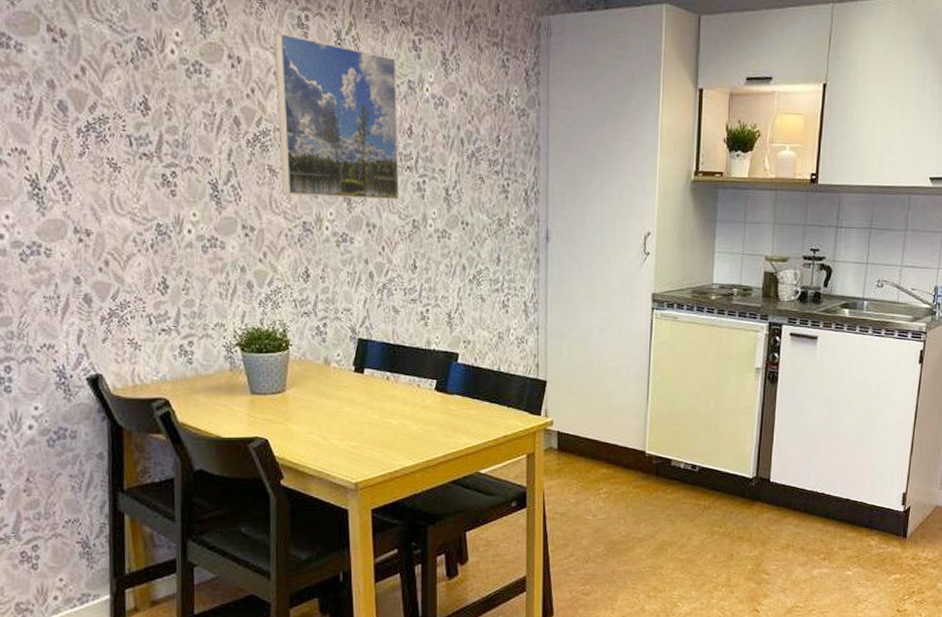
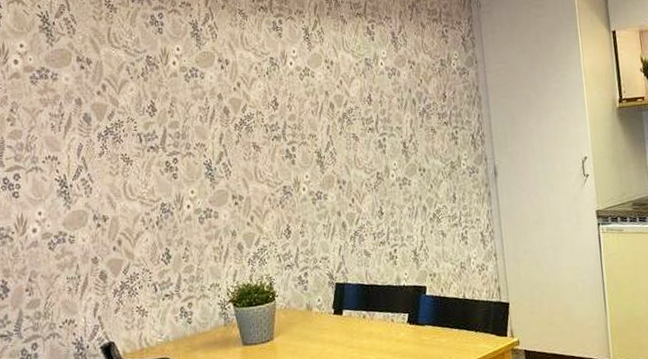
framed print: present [273,32,400,201] -> none [254,36,365,166]

